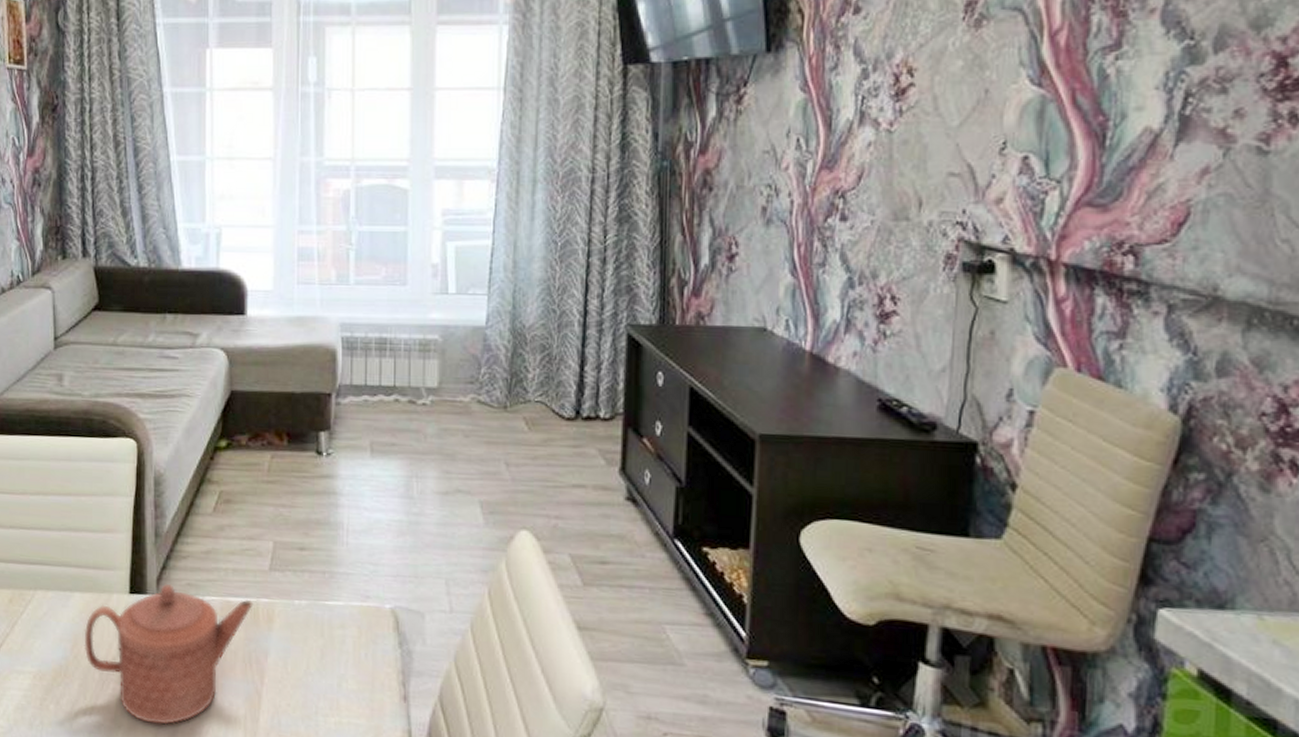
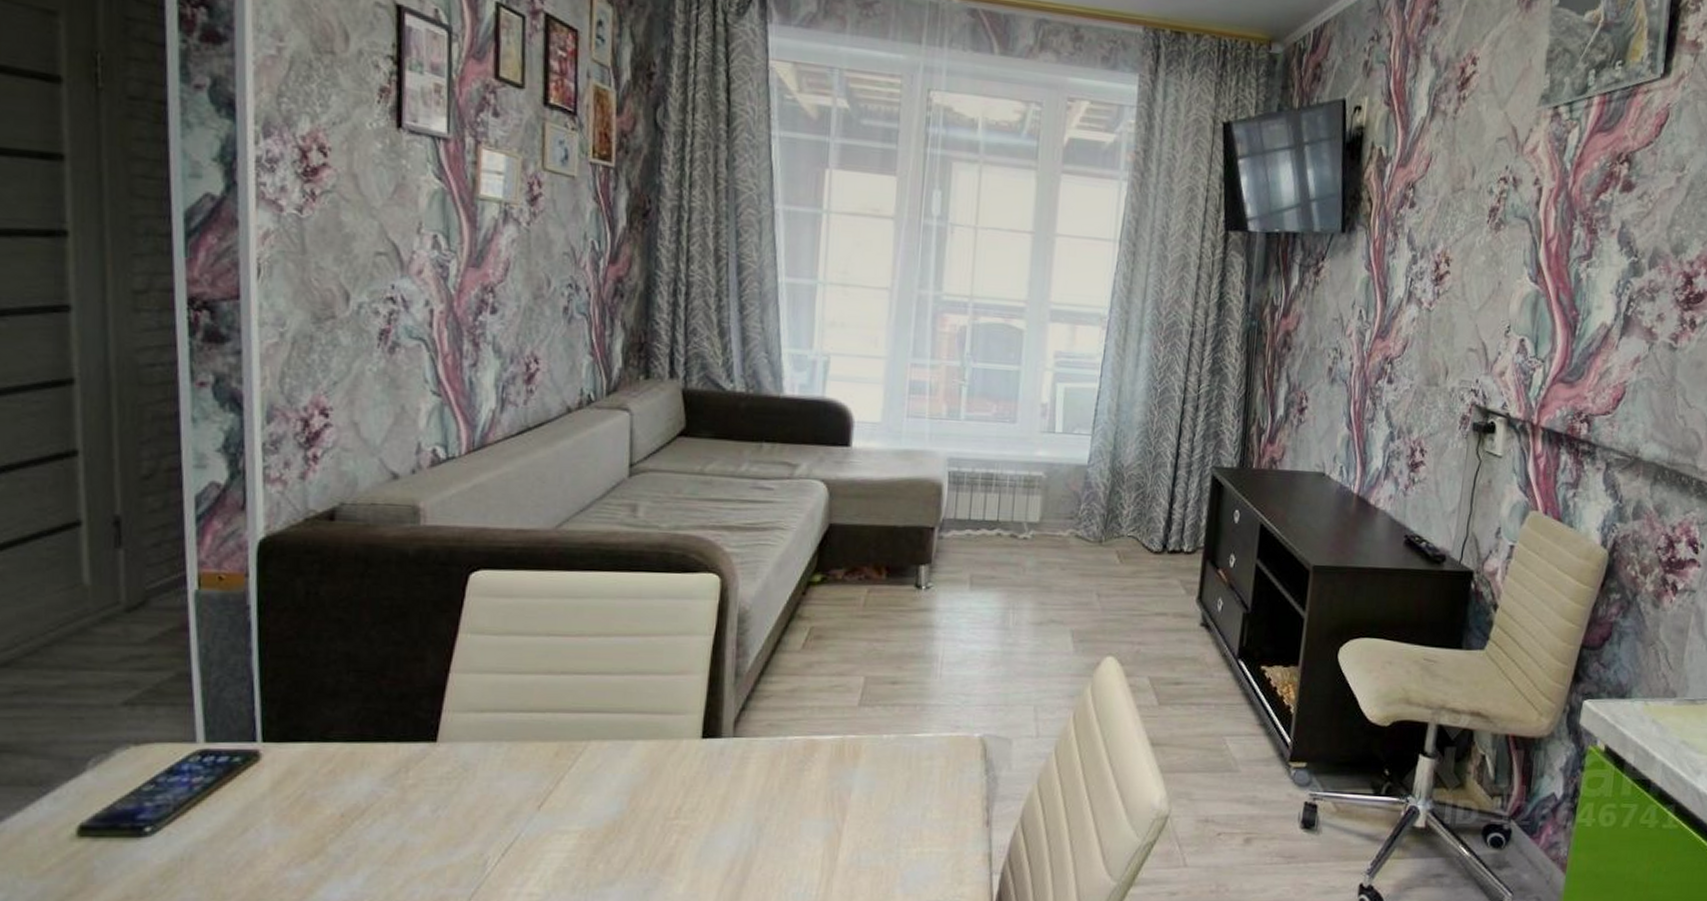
teapot: present [84,583,254,725] -> none [644,725,840,873]

